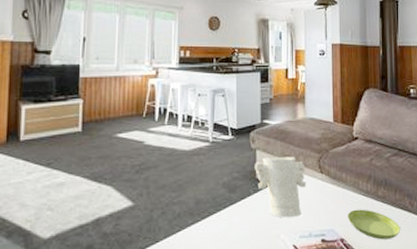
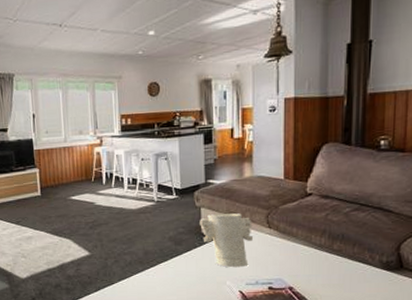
saucer: present [347,209,401,240] -> none [297,261,358,290]

